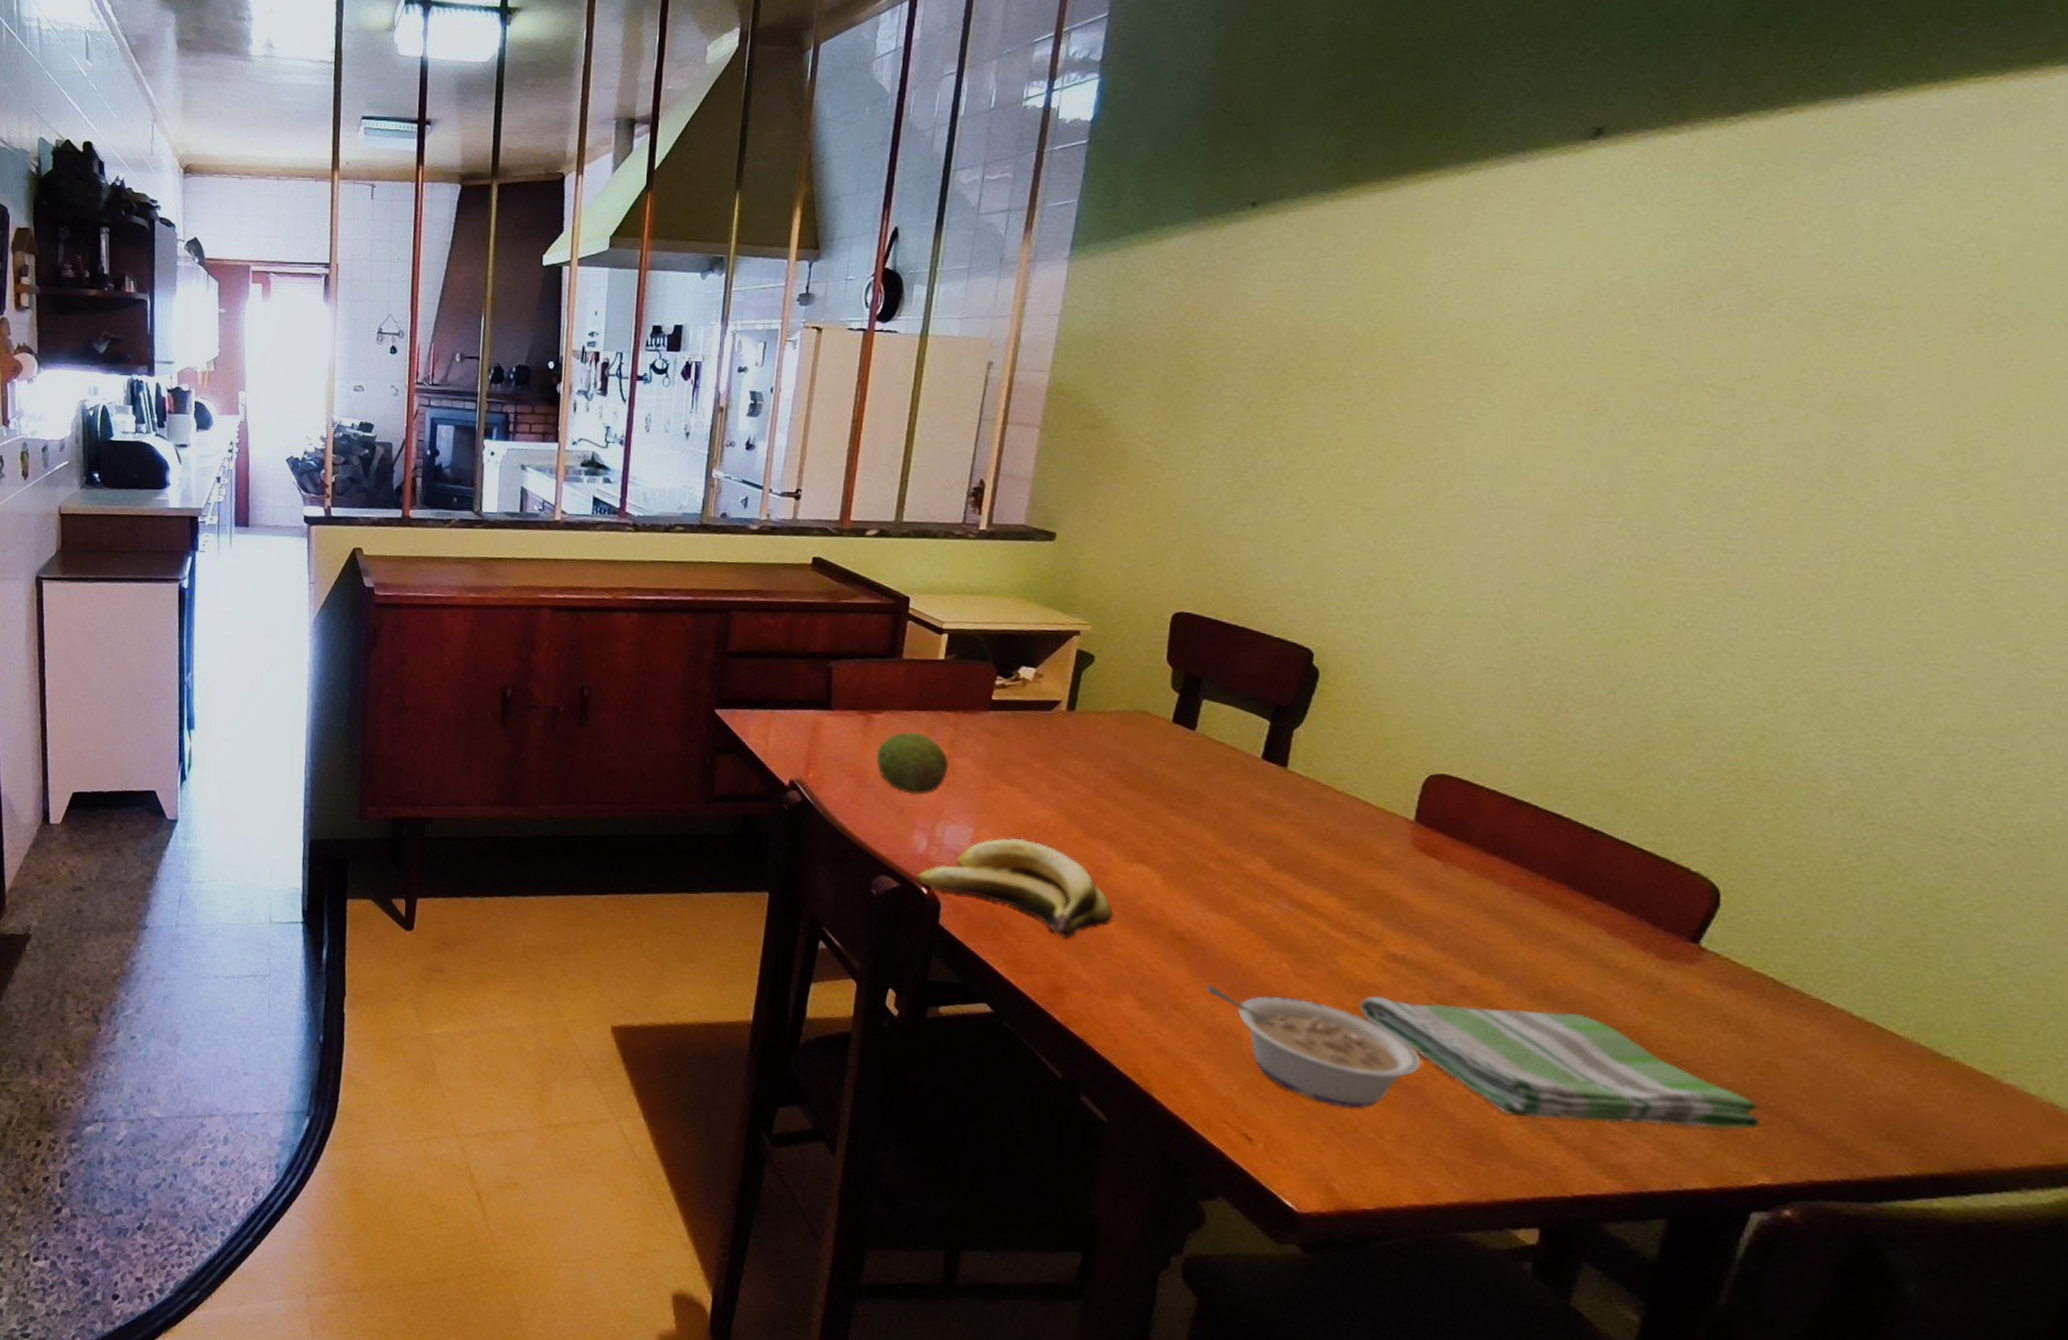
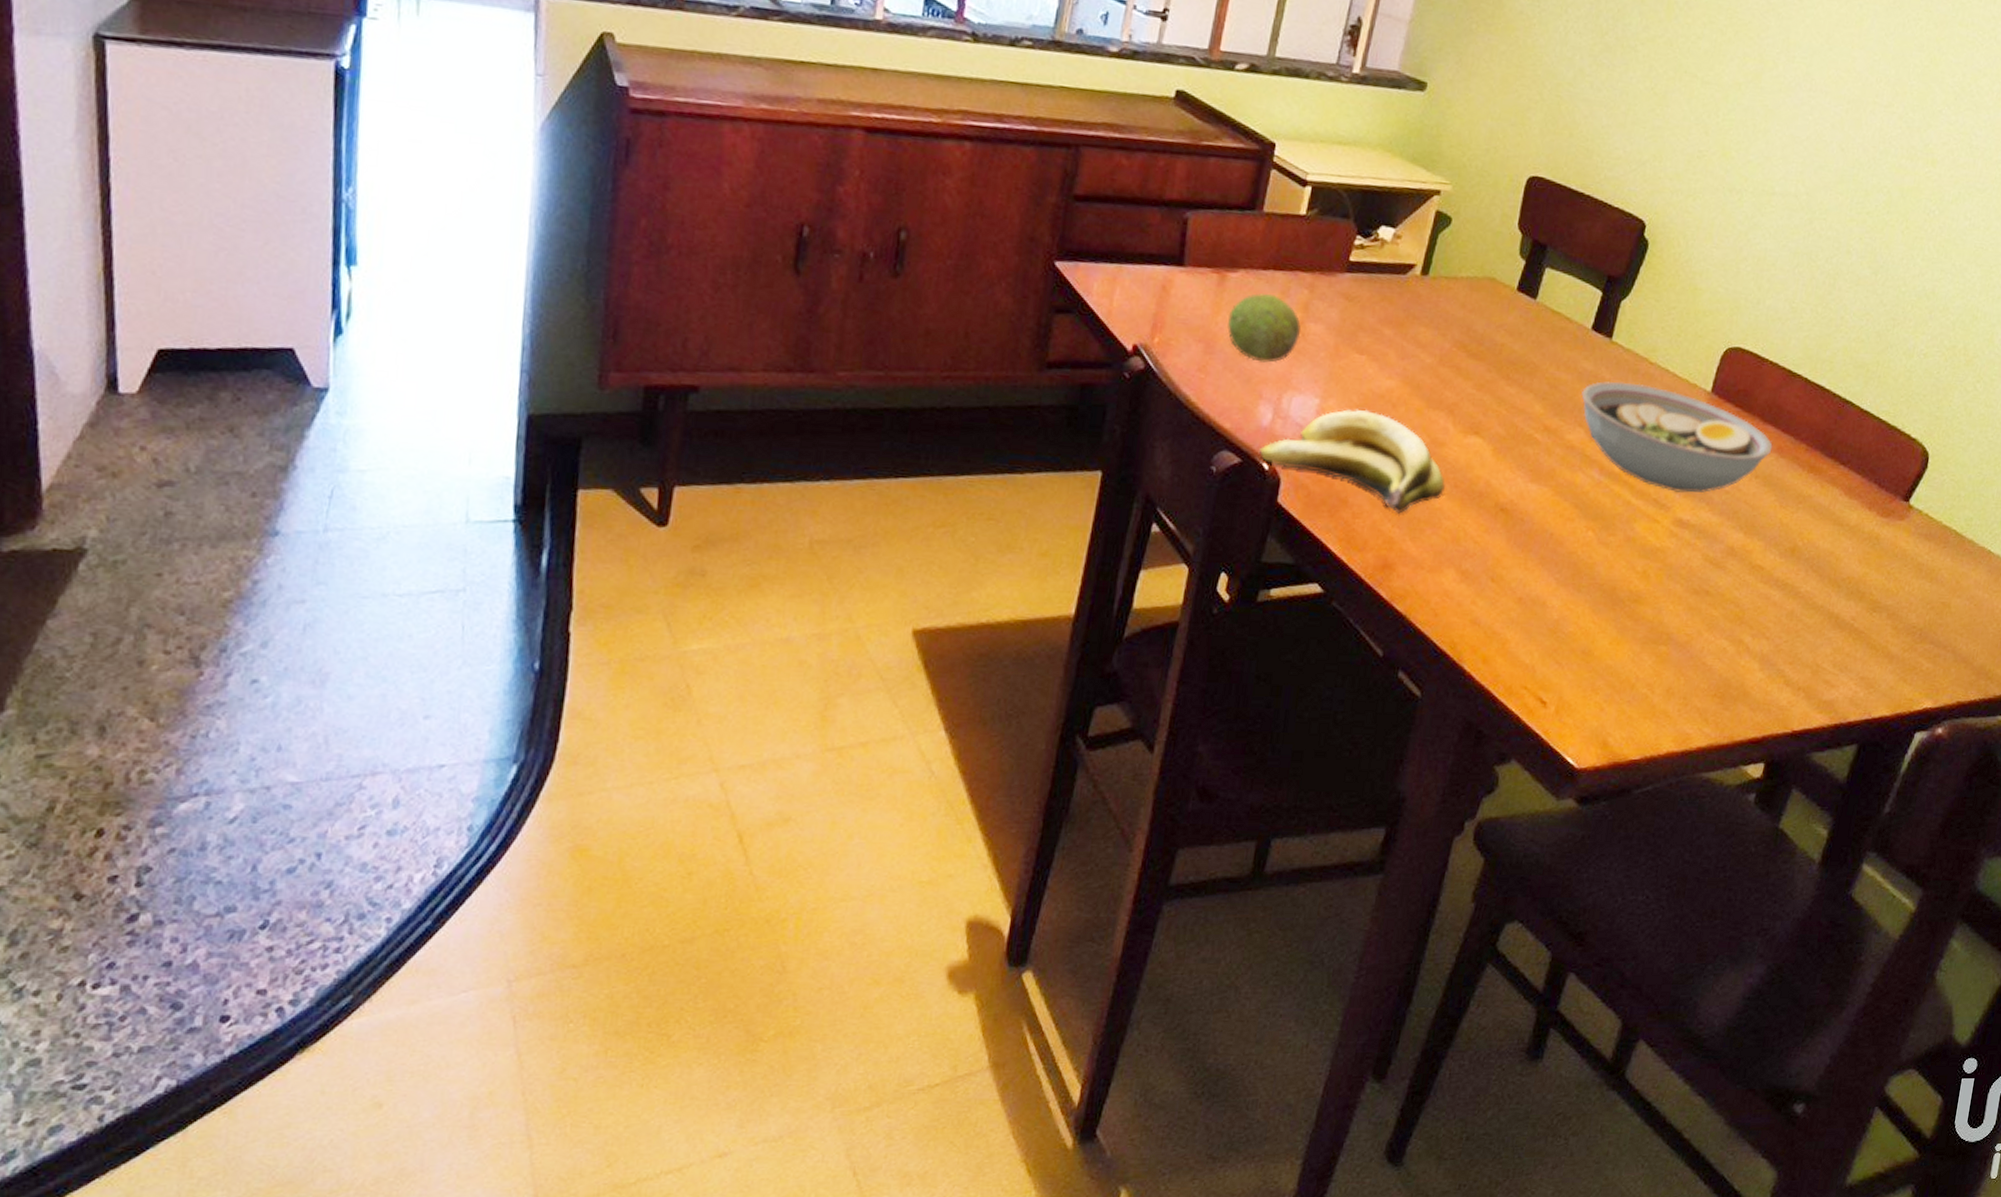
legume: present [1206,985,1422,1110] -> none [1520,555,1692,667]
bowl: none [1258,810,1502,927] -> present [1581,381,1773,493]
dish towel: present [1359,996,1760,1130] -> none [1647,559,1932,665]

